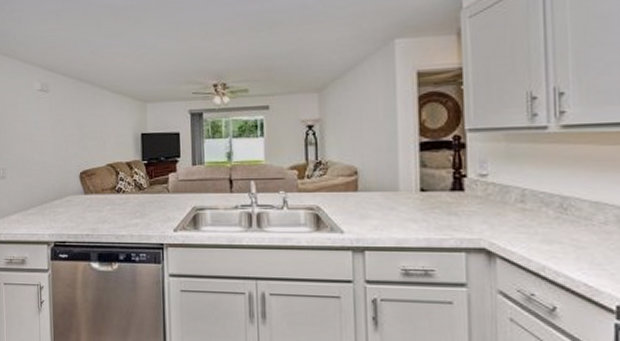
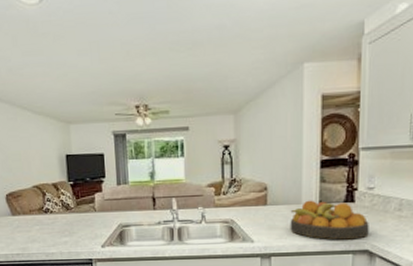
fruit bowl: none [386,187,485,235] -> present [290,200,369,240]

